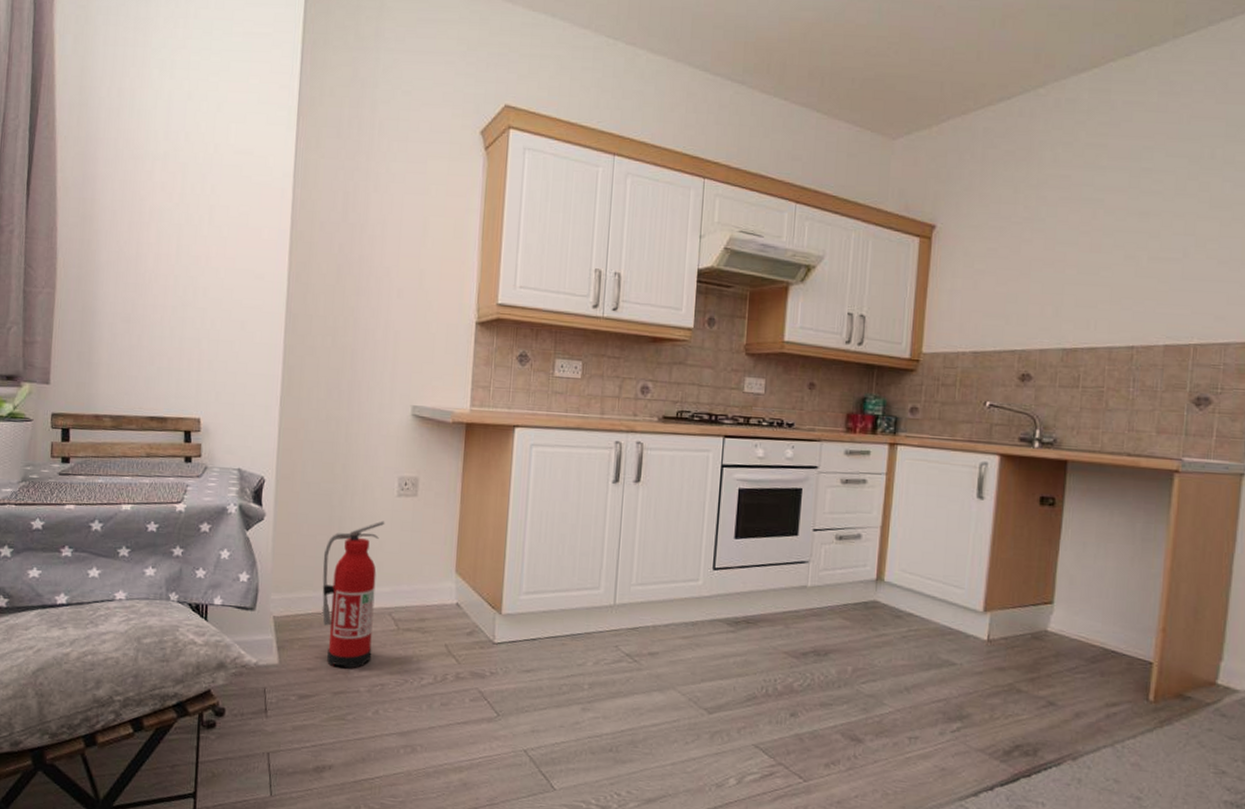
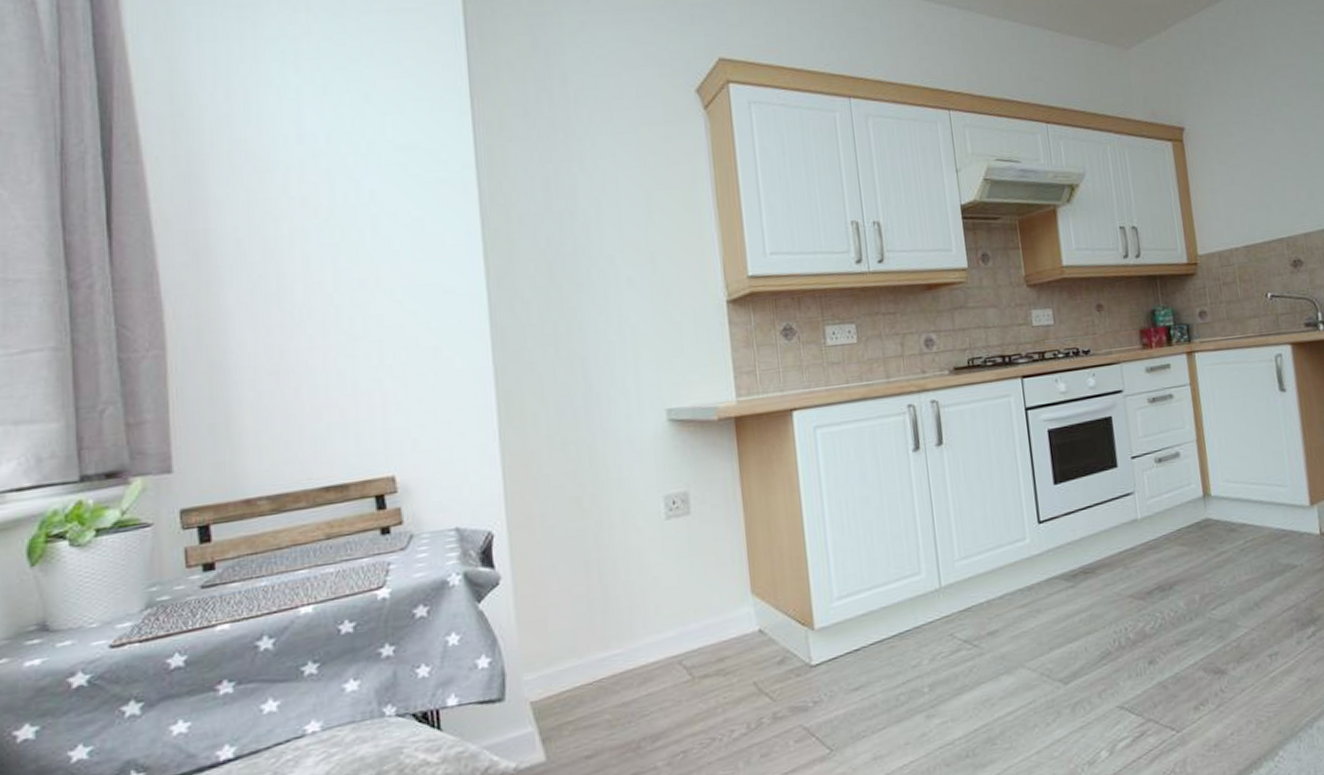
fire extinguisher: present [322,520,385,669] -> none [584,552,666,746]

